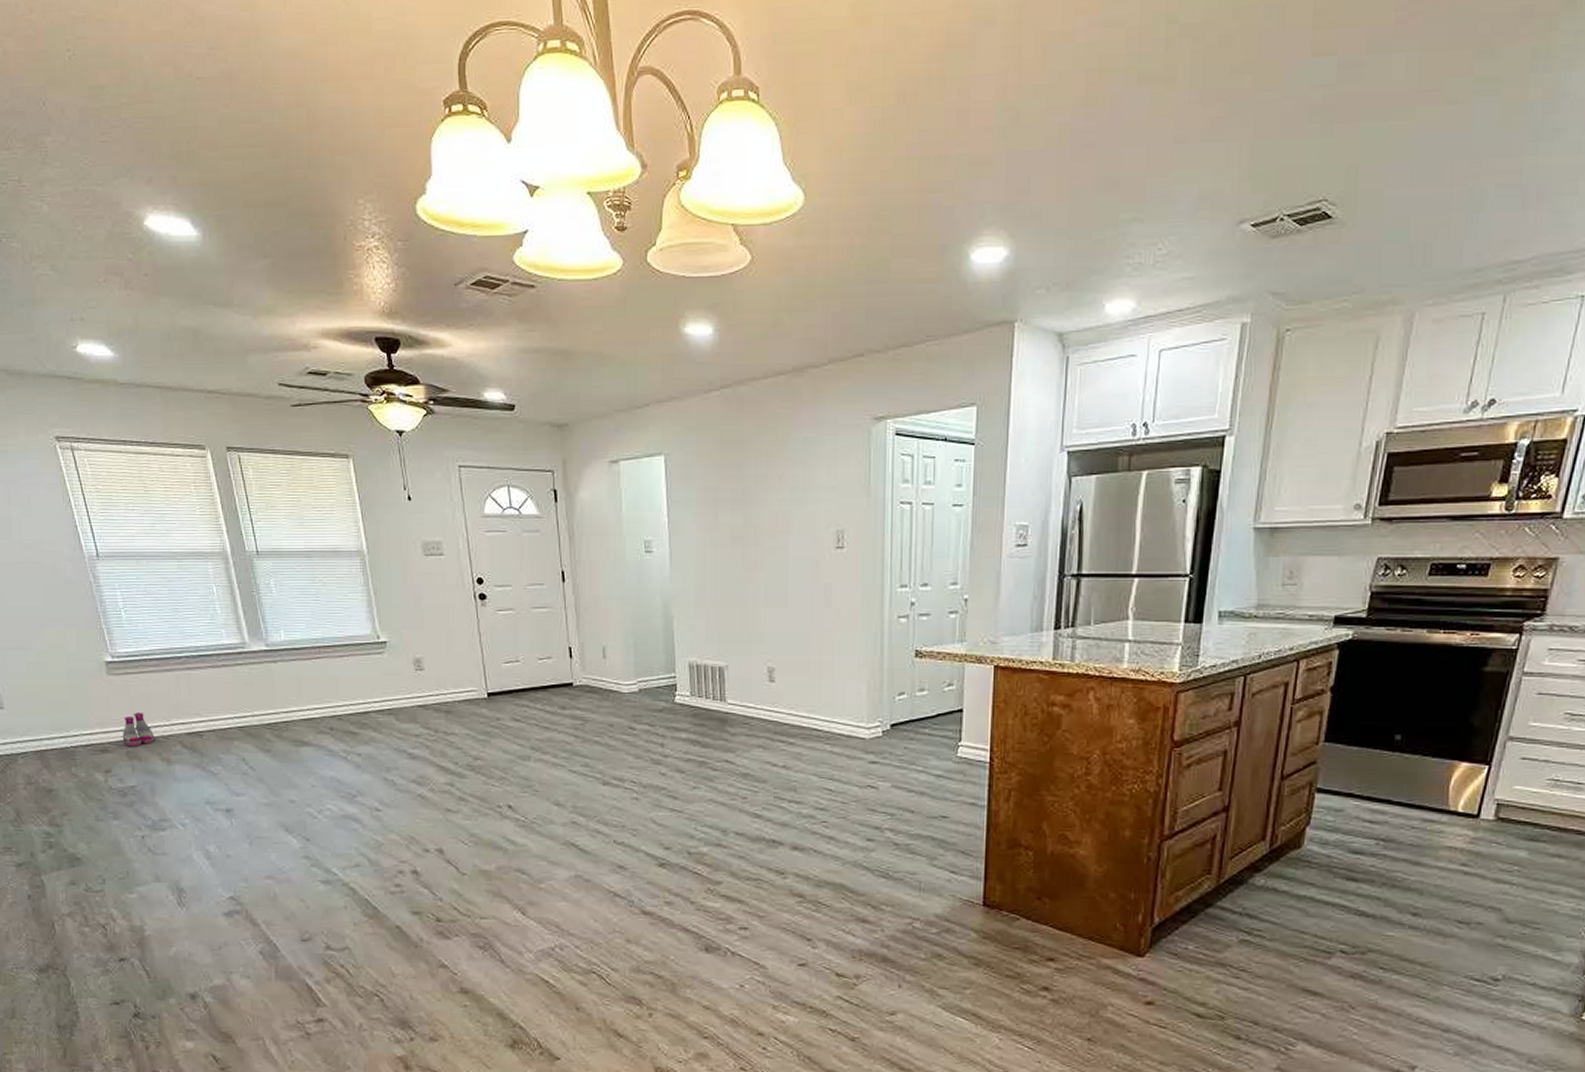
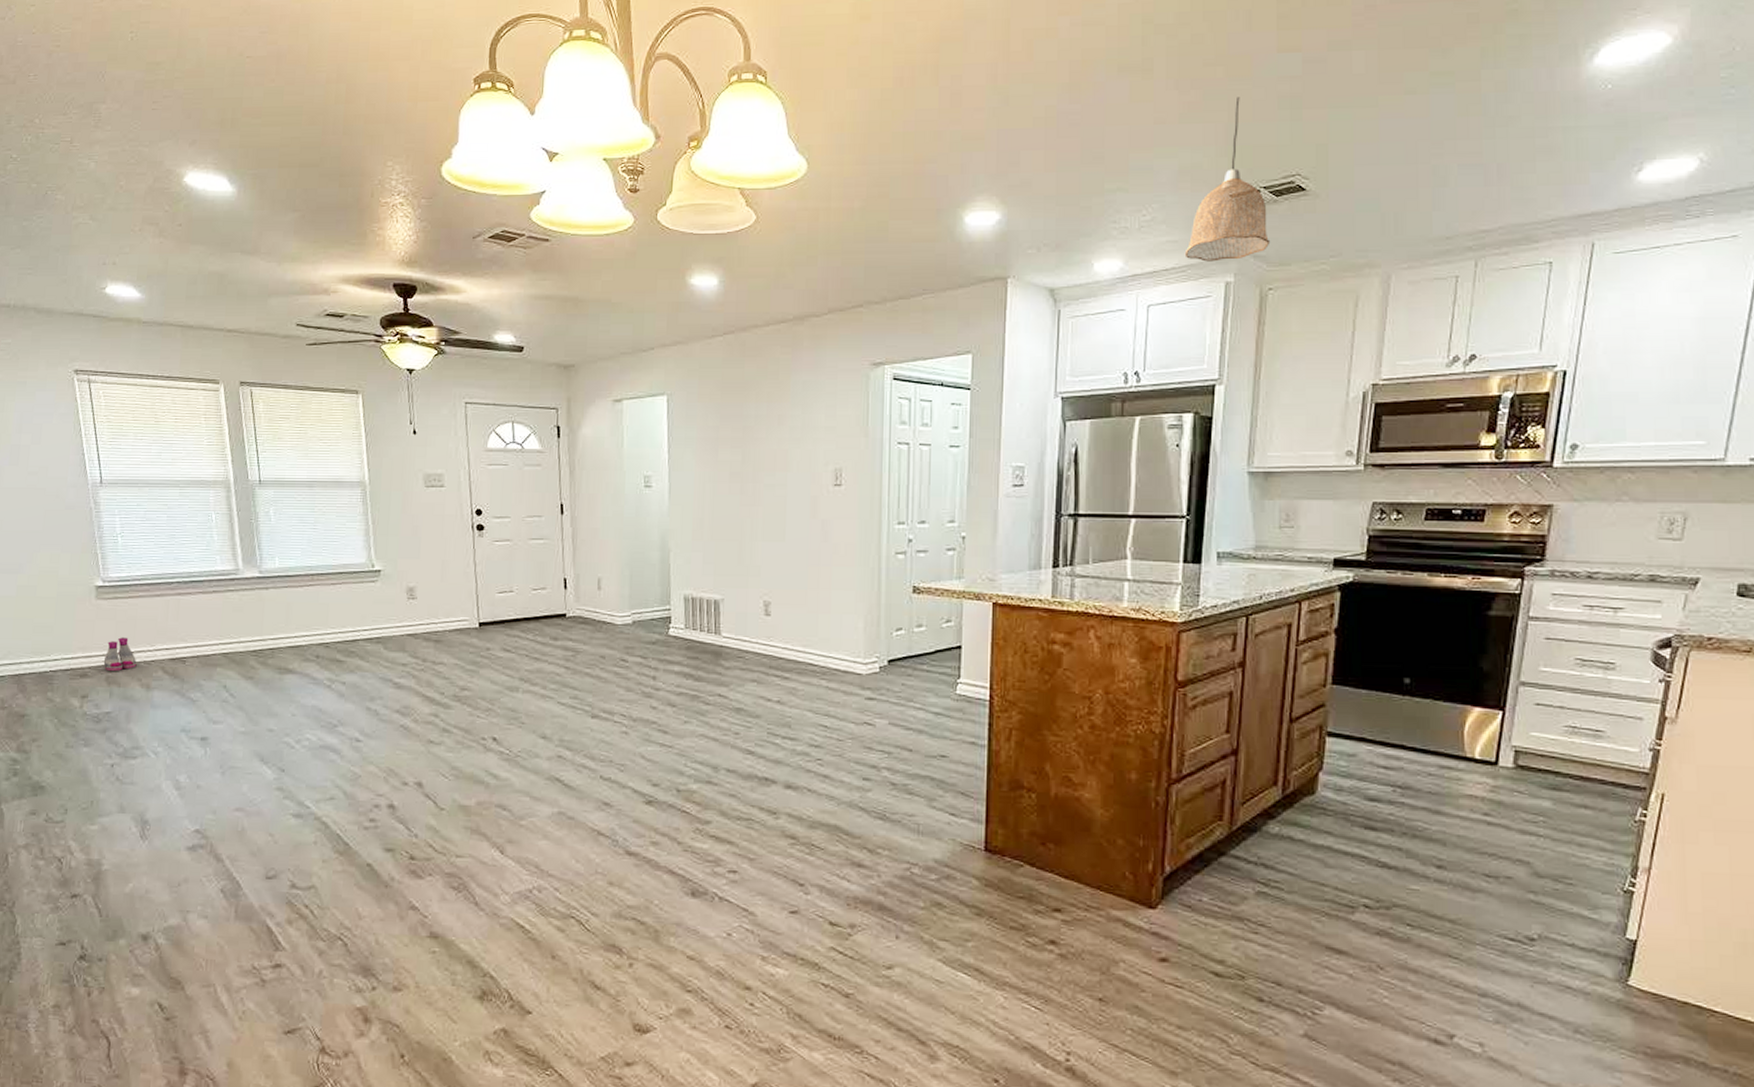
pendant lamp: none [1200,110,1291,301] -> present [1184,97,1271,262]

